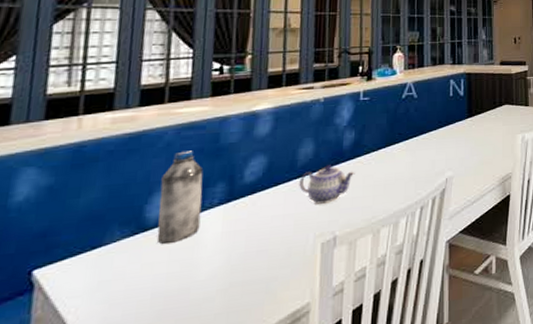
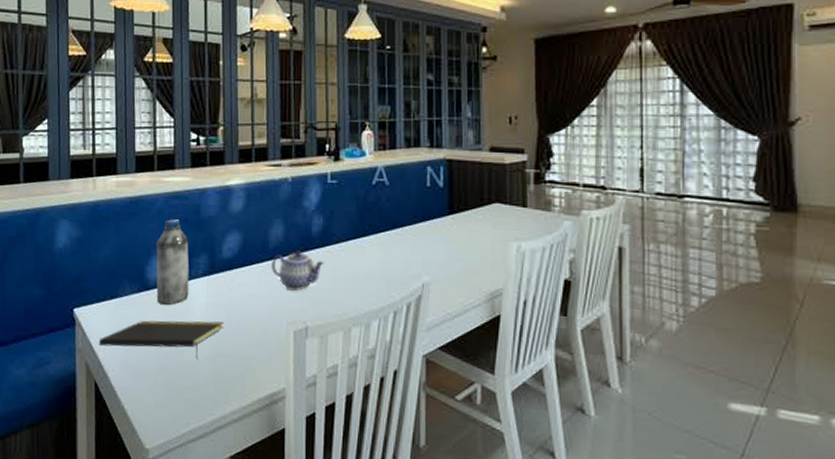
notepad: none [68,249,243,308] -> present [98,320,225,360]

